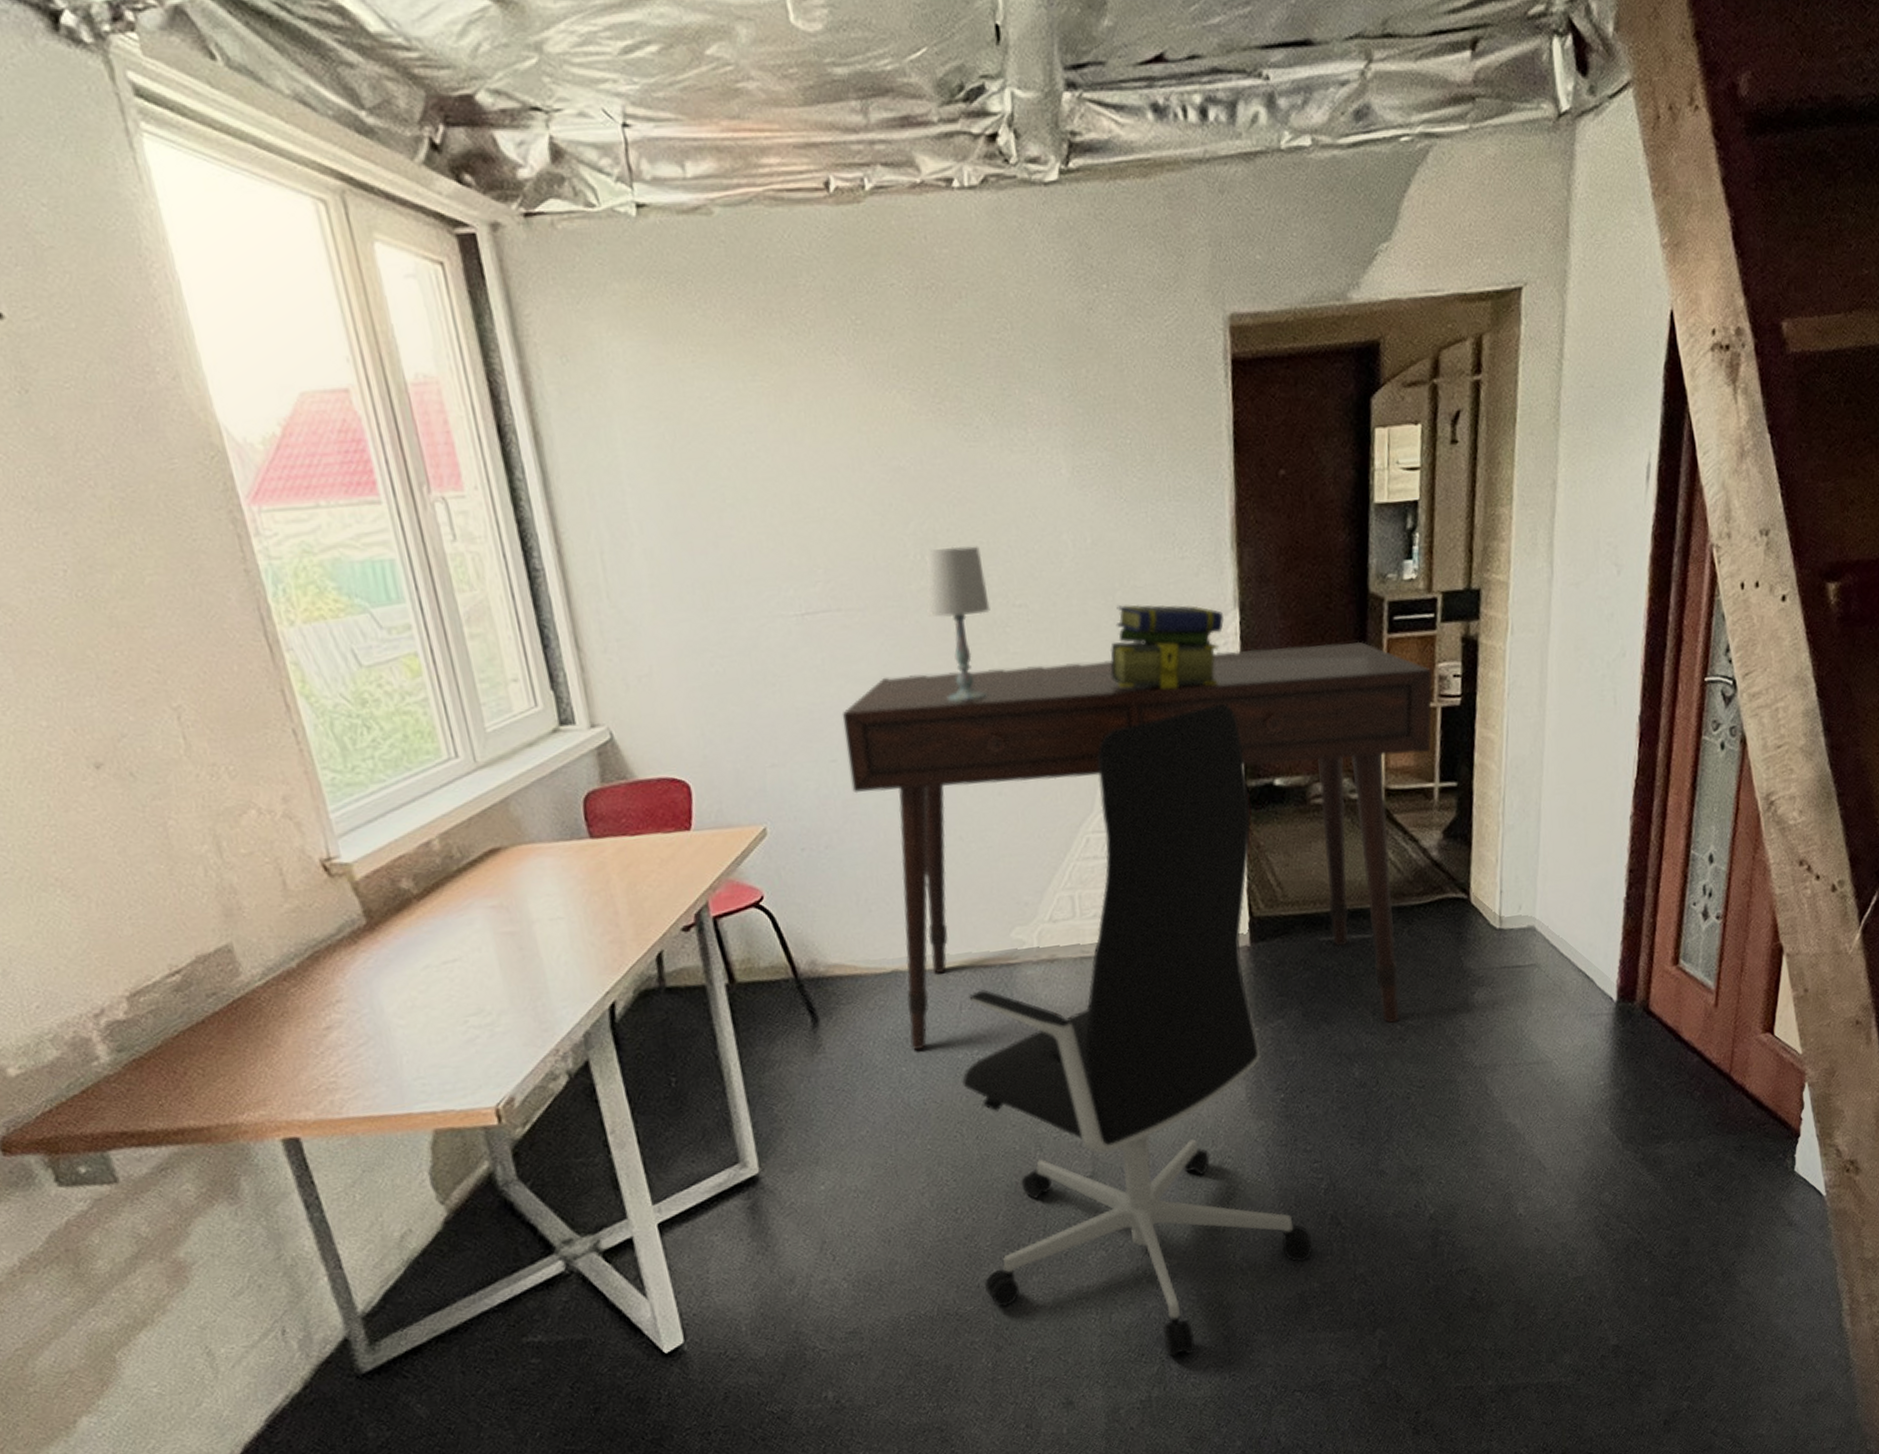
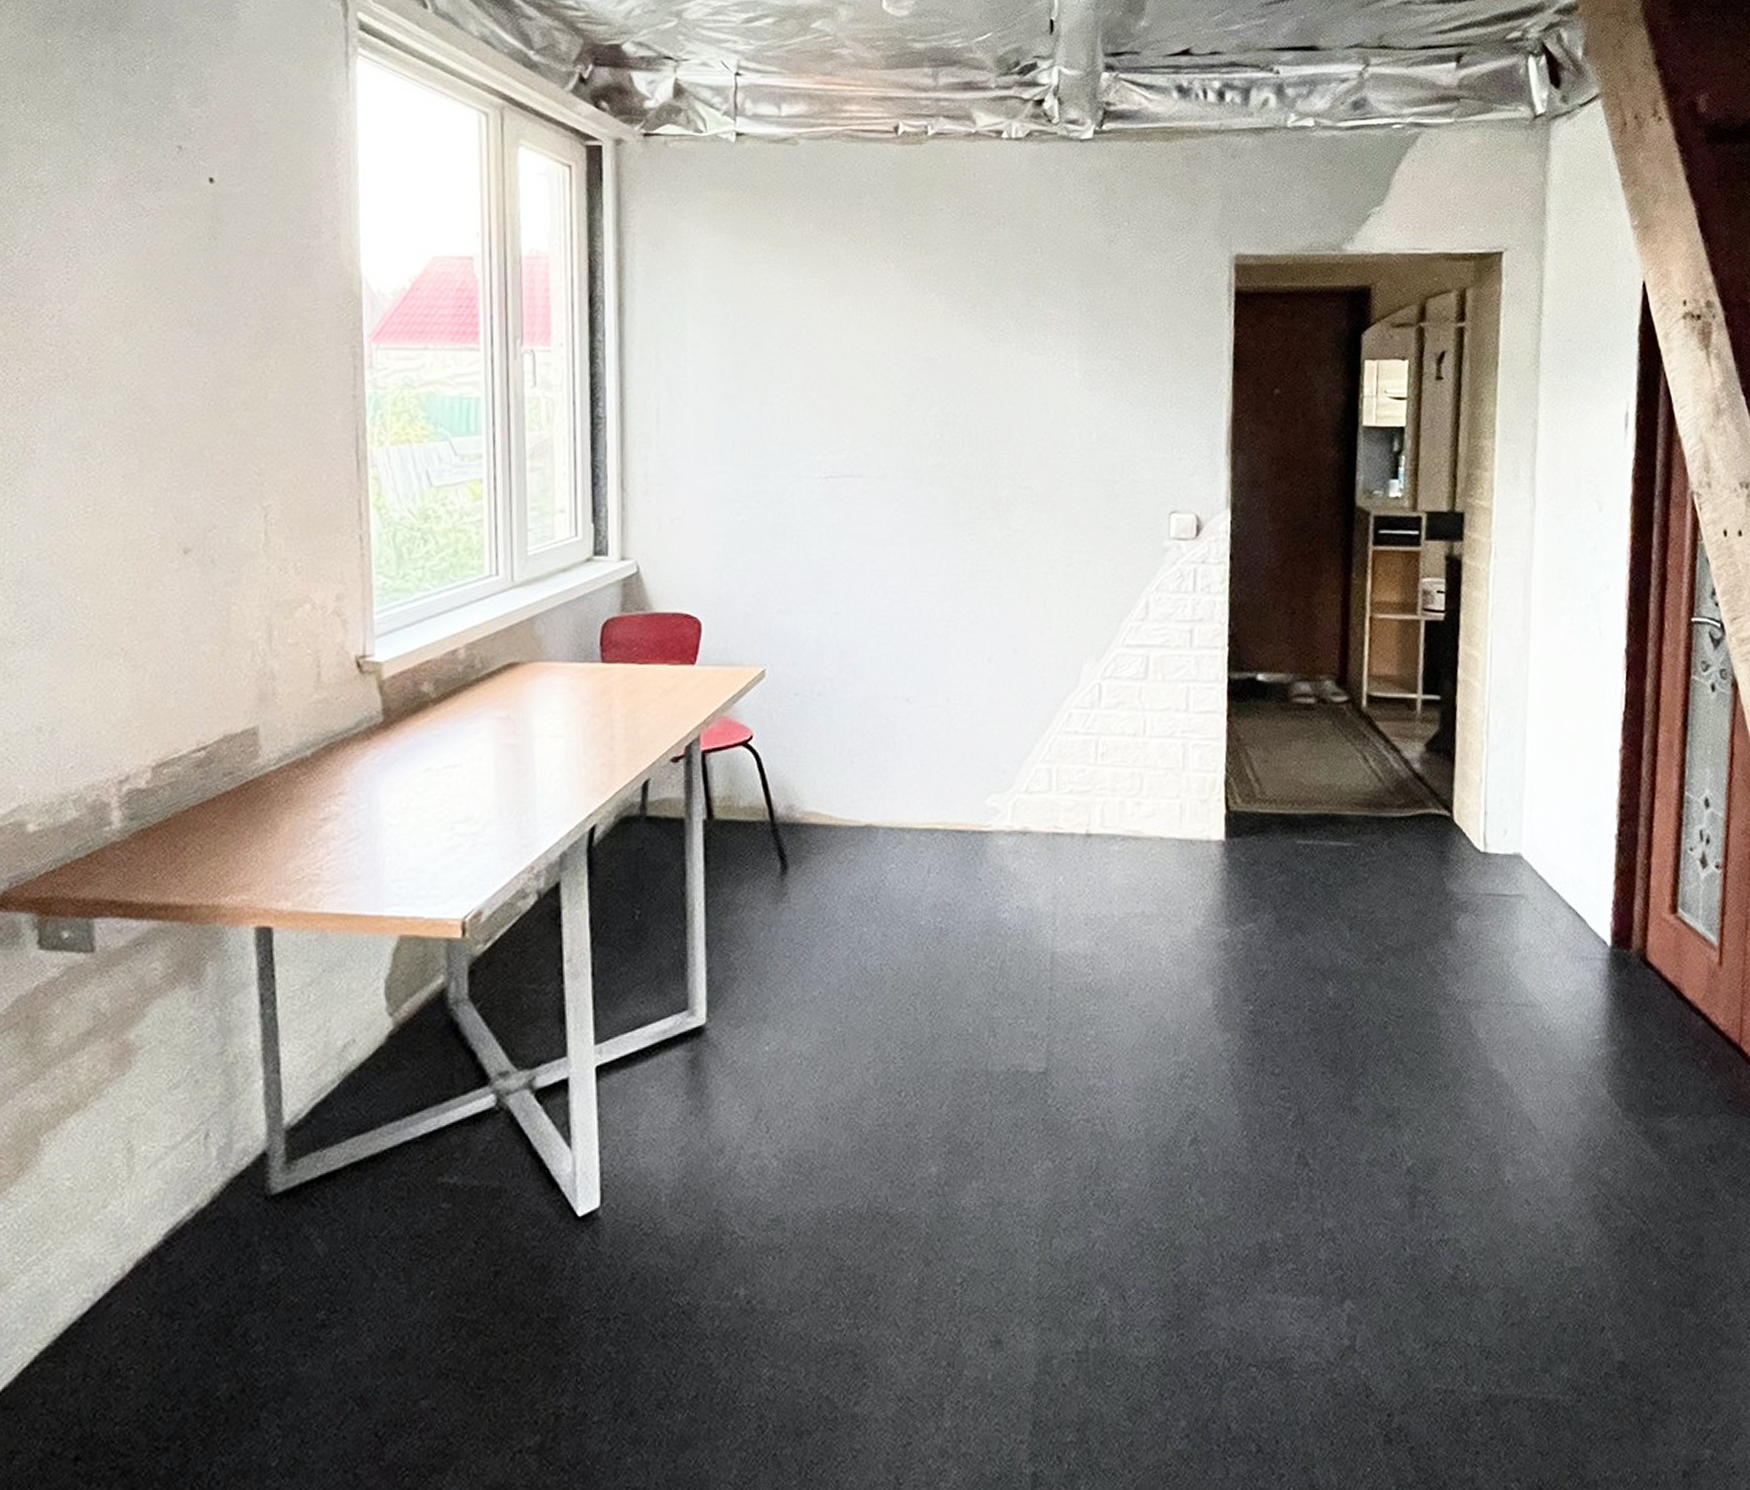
desk: present [841,641,1433,1051] -> none [850,540,1417,941]
table lamp: present [925,546,990,702] -> none [939,430,998,570]
office chair: present [961,703,1313,1357] -> none [920,596,1277,1301]
stack of books: present [1110,604,1225,690] -> none [1105,496,1217,578]

